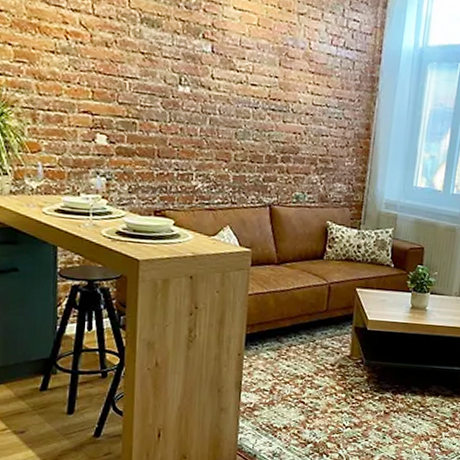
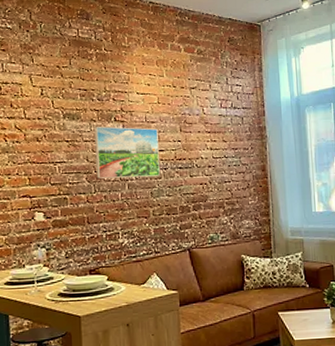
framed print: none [173,41,253,116] -> present [94,126,161,179]

